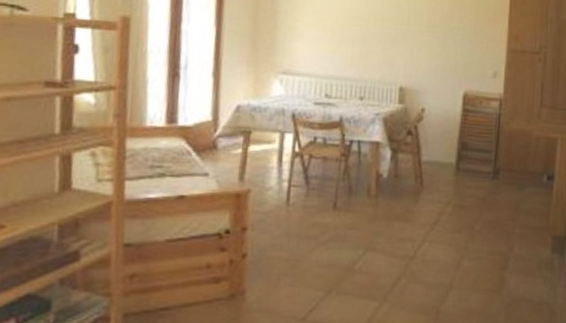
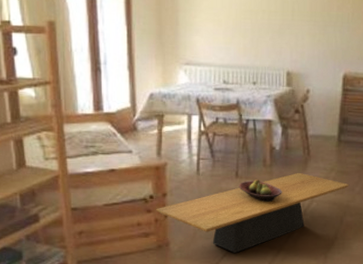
coffee table: none [232,205,469,305] -> present [156,172,350,253]
fruit bowl: none [336,213,389,242] -> present [239,179,282,203]

